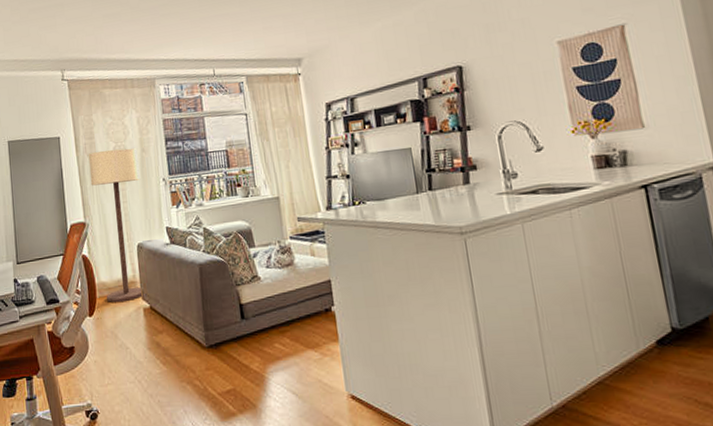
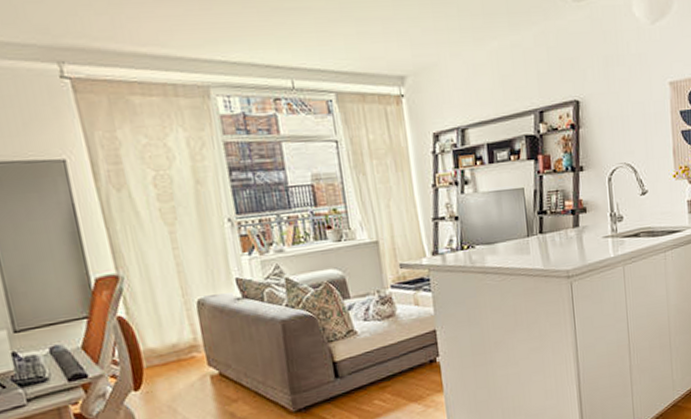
floor lamp: present [88,148,143,302] -> none [114,178,209,372]

